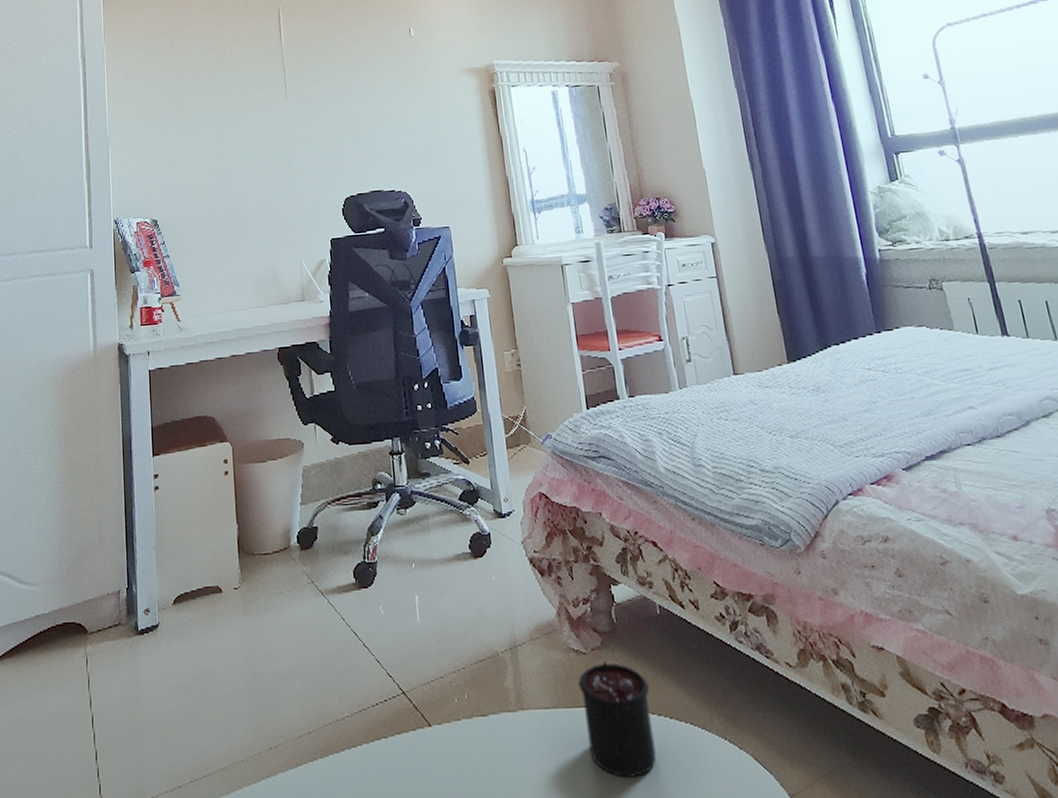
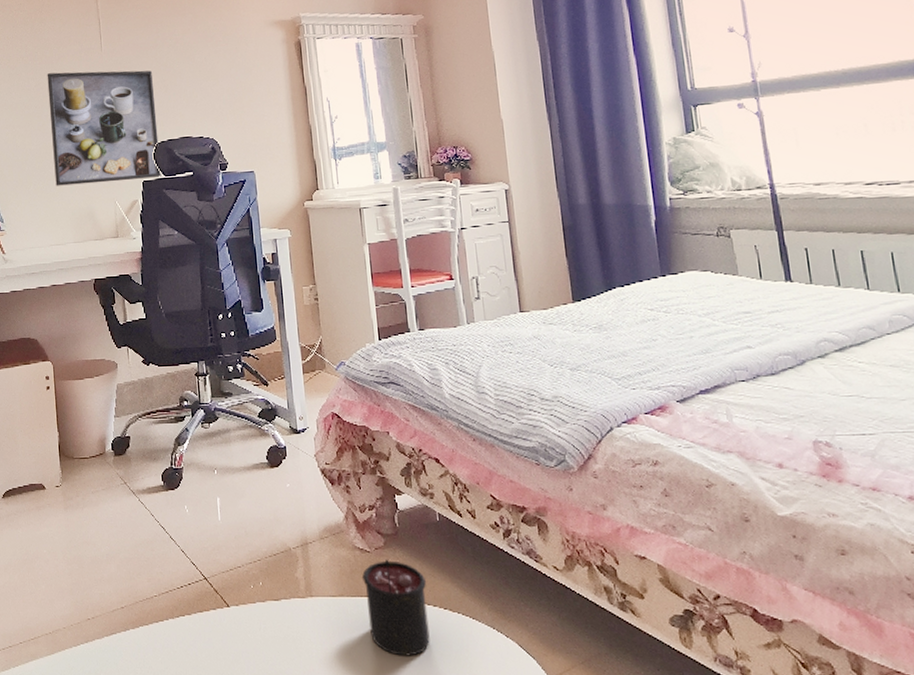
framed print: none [228,120,351,246] -> present [47,70,161,186]

